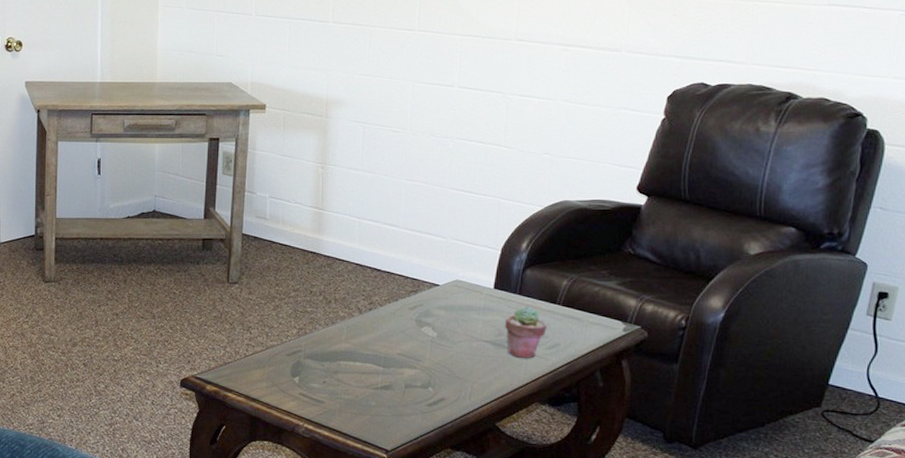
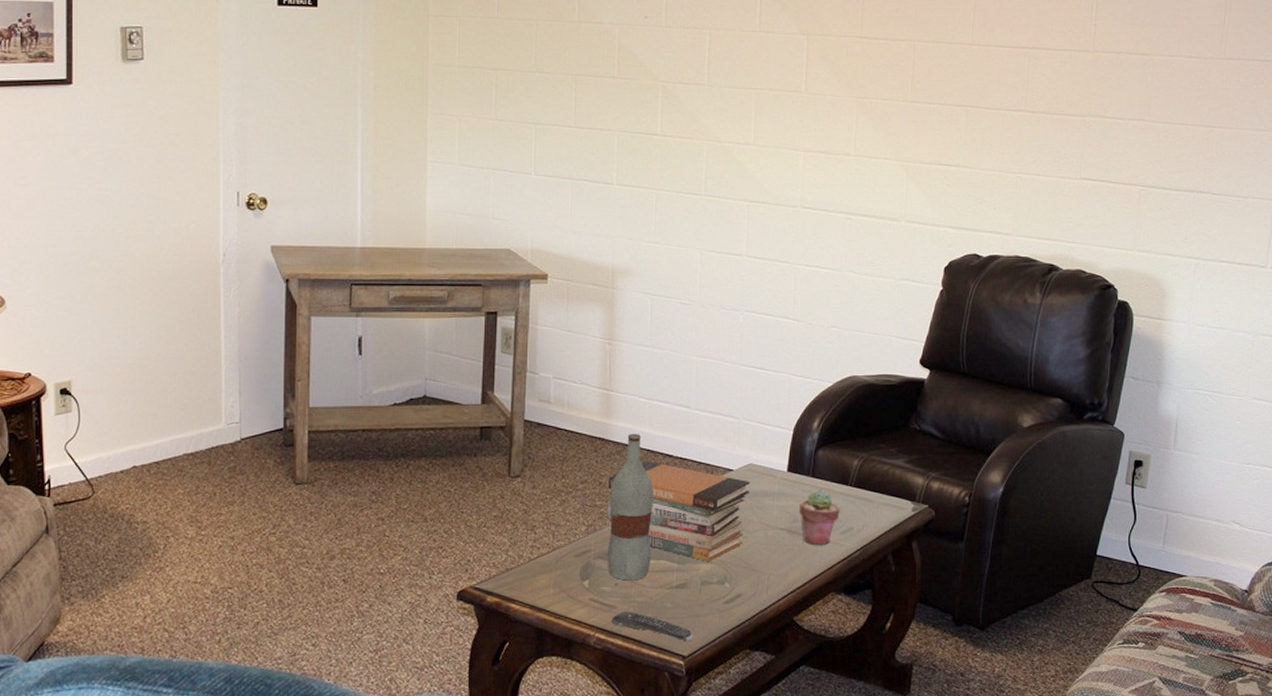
bottle: none [316,249,362,380] -> present [607,434,654,581]
book stack: none [318,274,457,367] -> present [608,461,751,561]
remote control: none [319,405,397,438] -> present [611,610,694,642]

